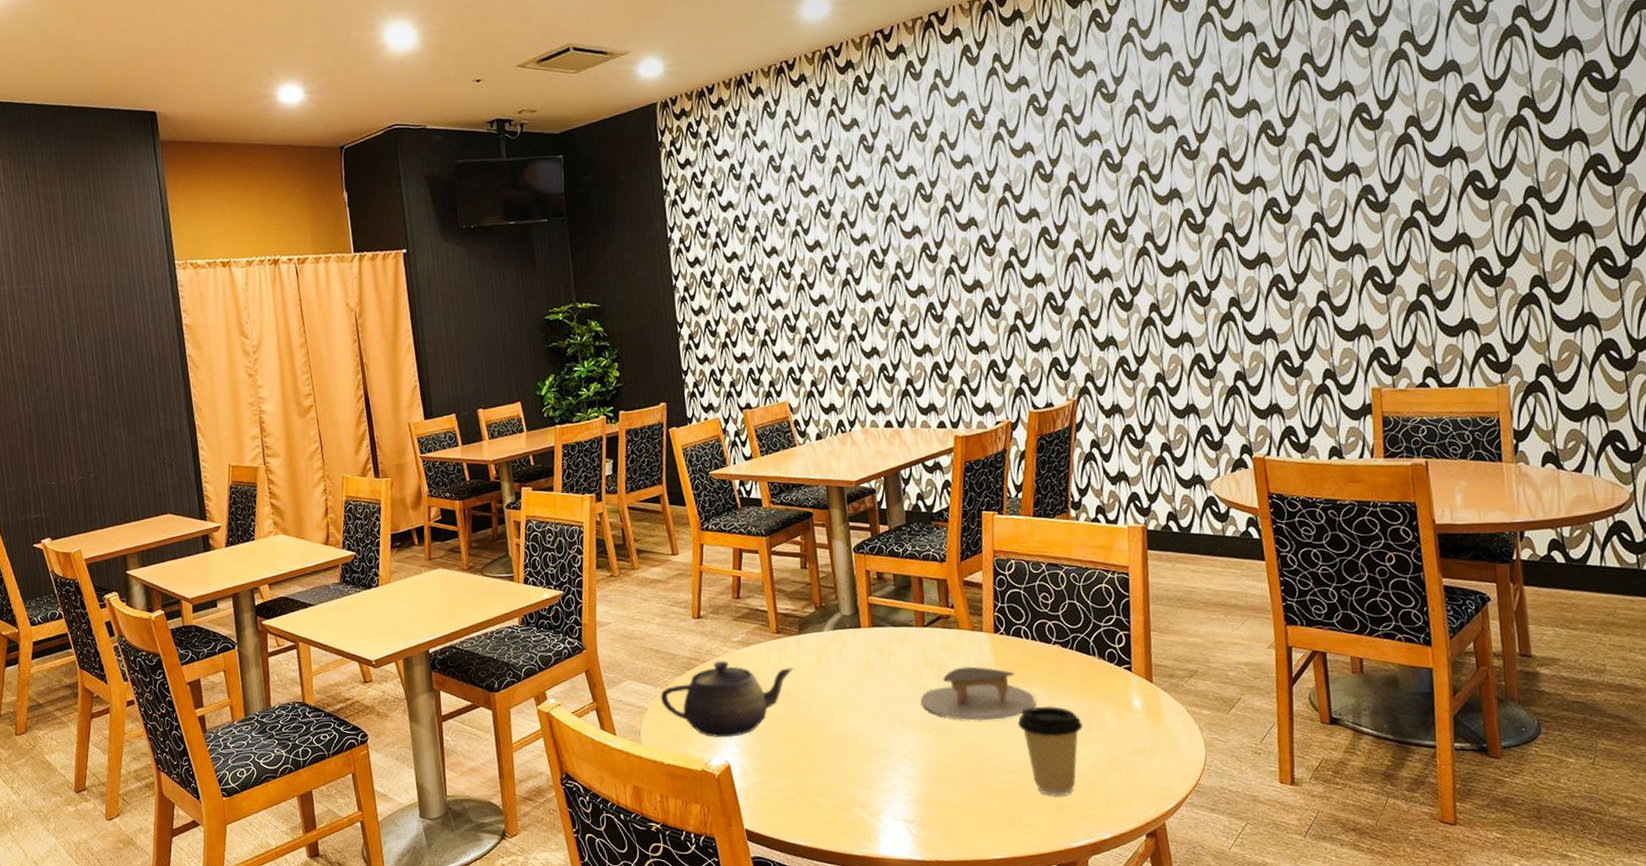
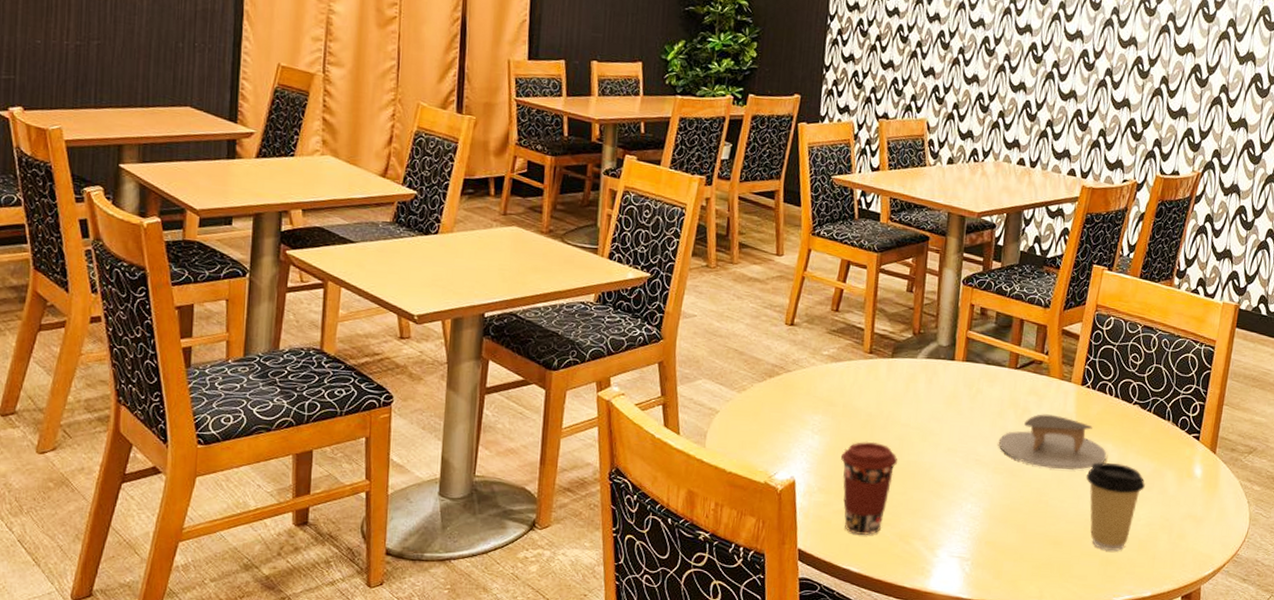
teapot: present [660,660,794,738] -> none [734,372,880,453]
coffee cup: none [769,717,824,809] -> present [841,441,897,535]

